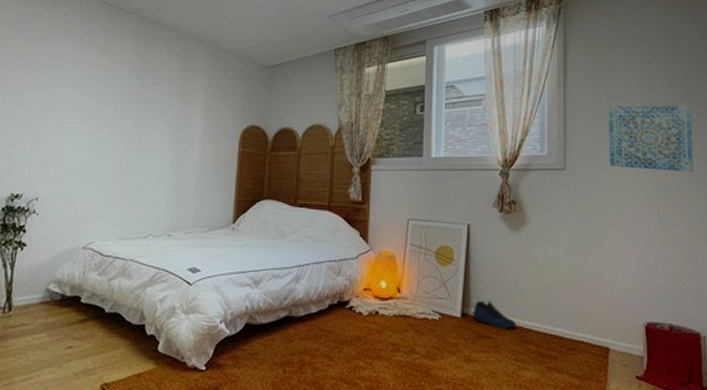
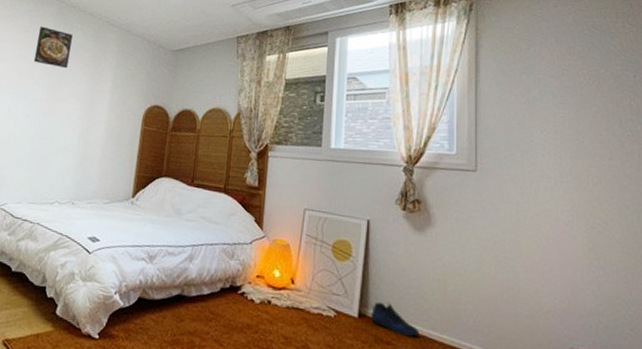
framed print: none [113,45,156,92] -> present [33,26,73,69]
wall art: present [608,104,694,172] -> none [526,106,630,186]

